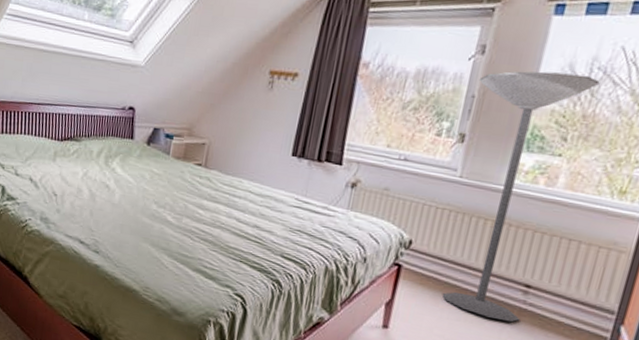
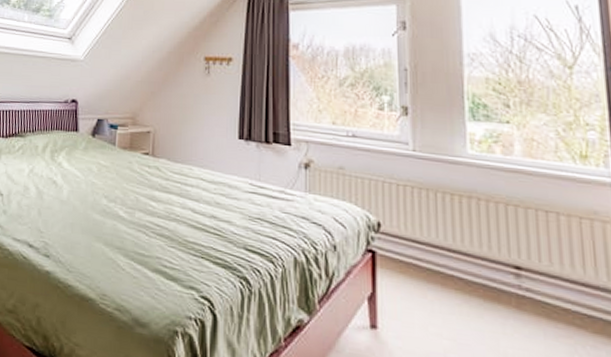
floor lamp: present [442,71,600,322] -> none [407,42,524,313]

